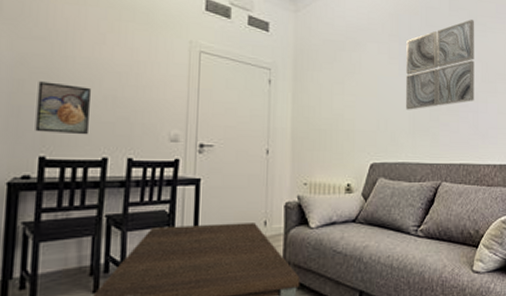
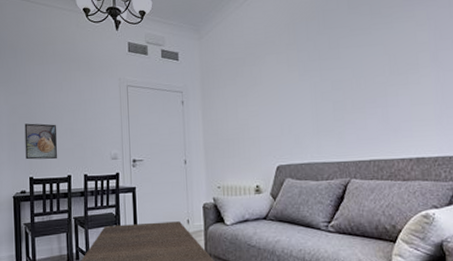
wall art: present [406,19,475,110] -> none [304,13,383,113]

